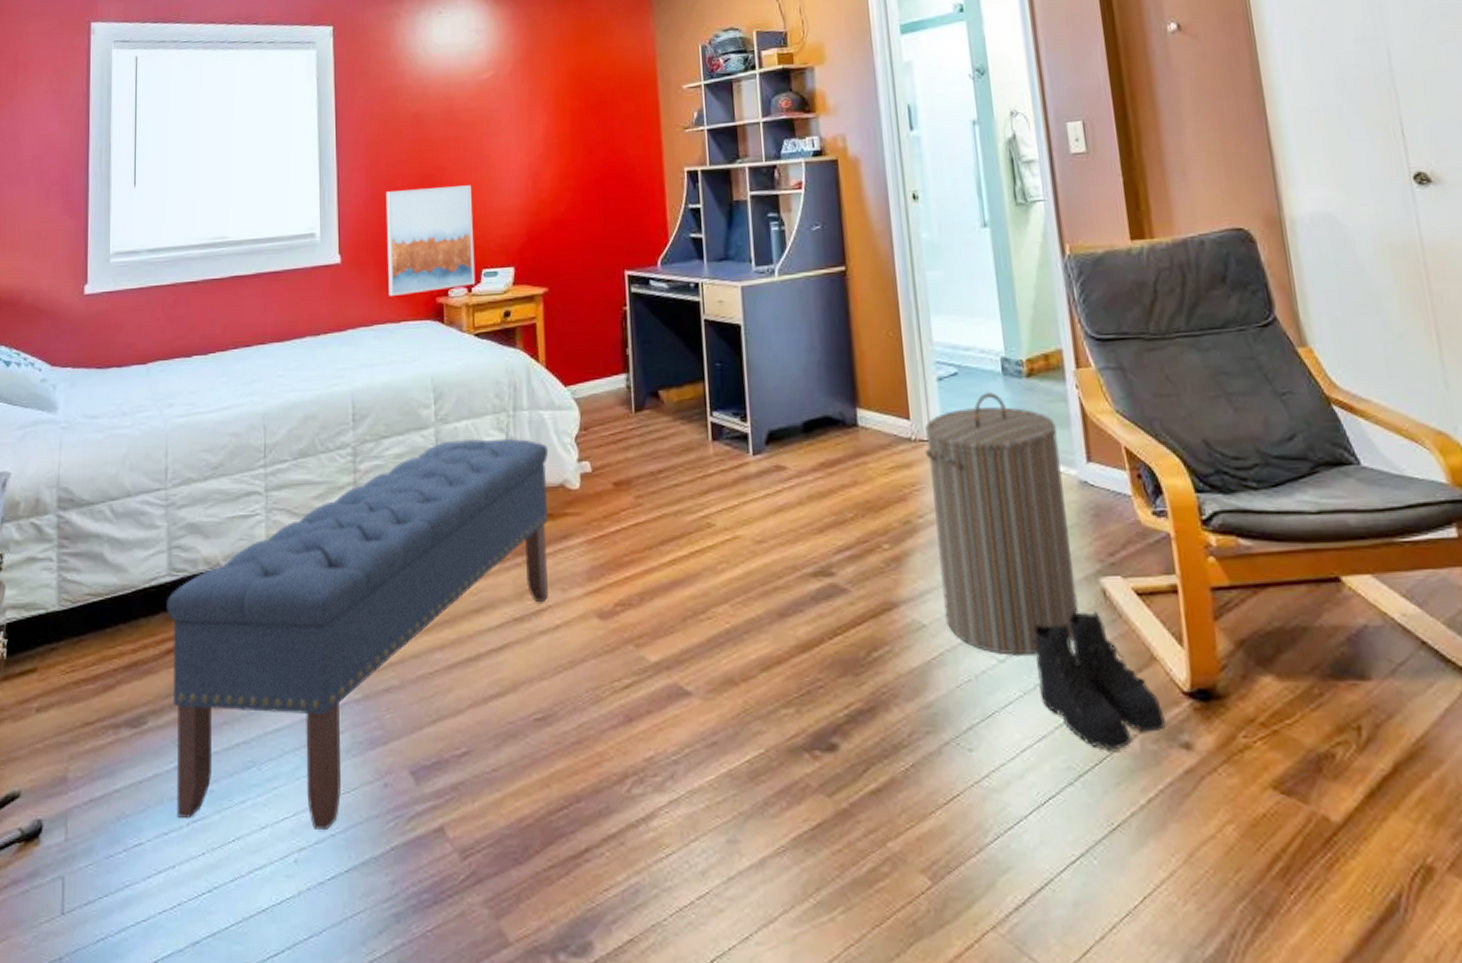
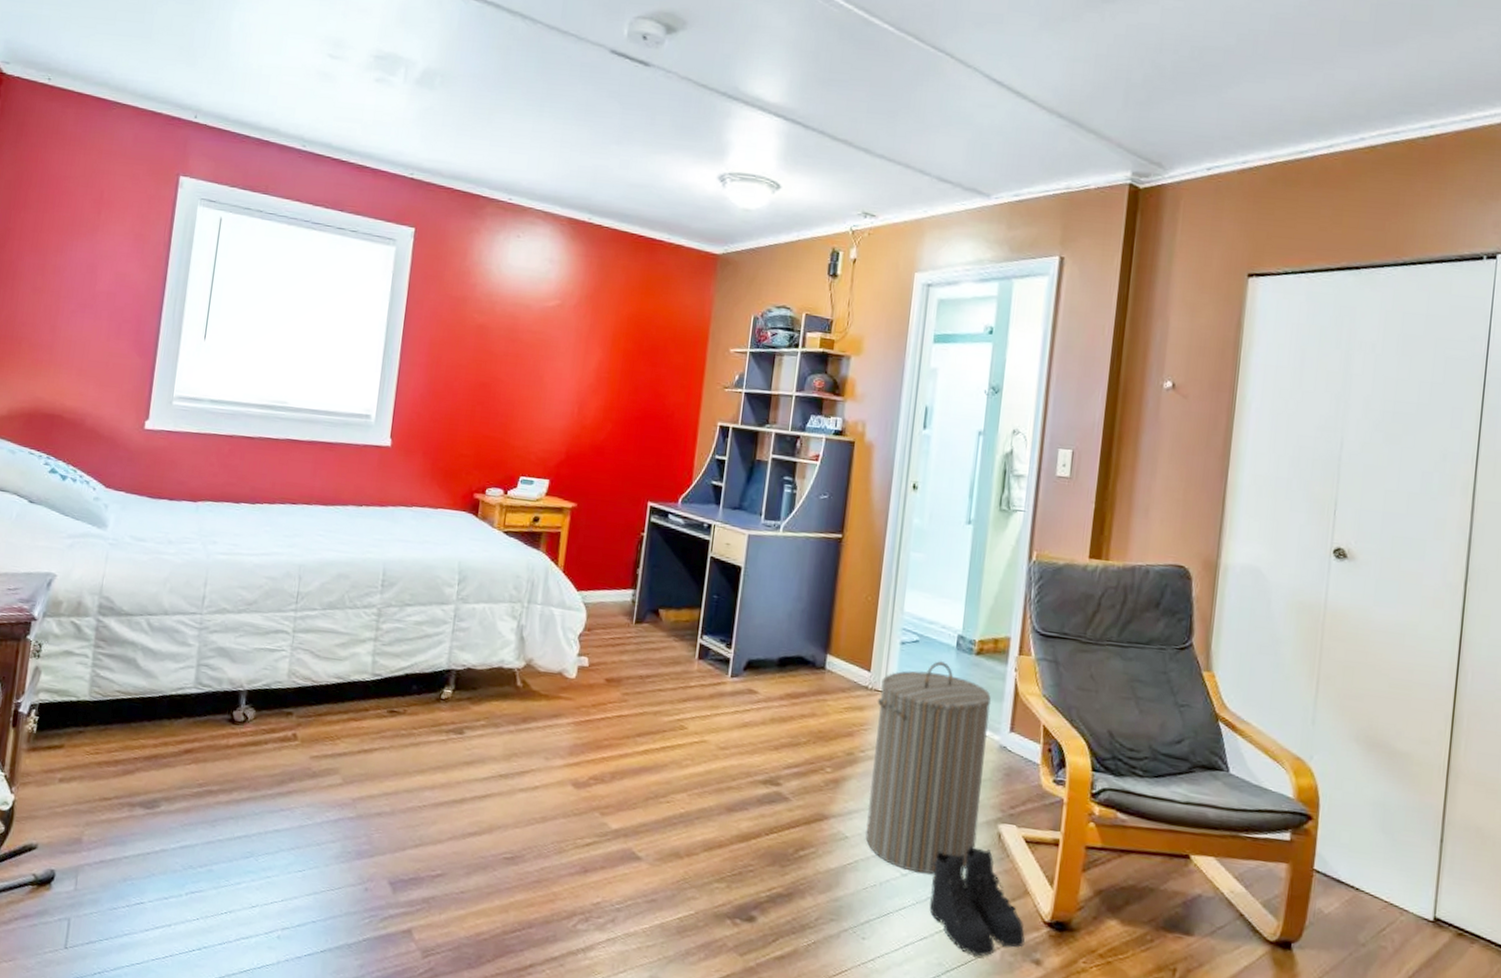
bench: present [165,438,549,831] -> none [177,618,554,917]
wall art: present [386,185,476,296] -> none [431,391,522,489]

